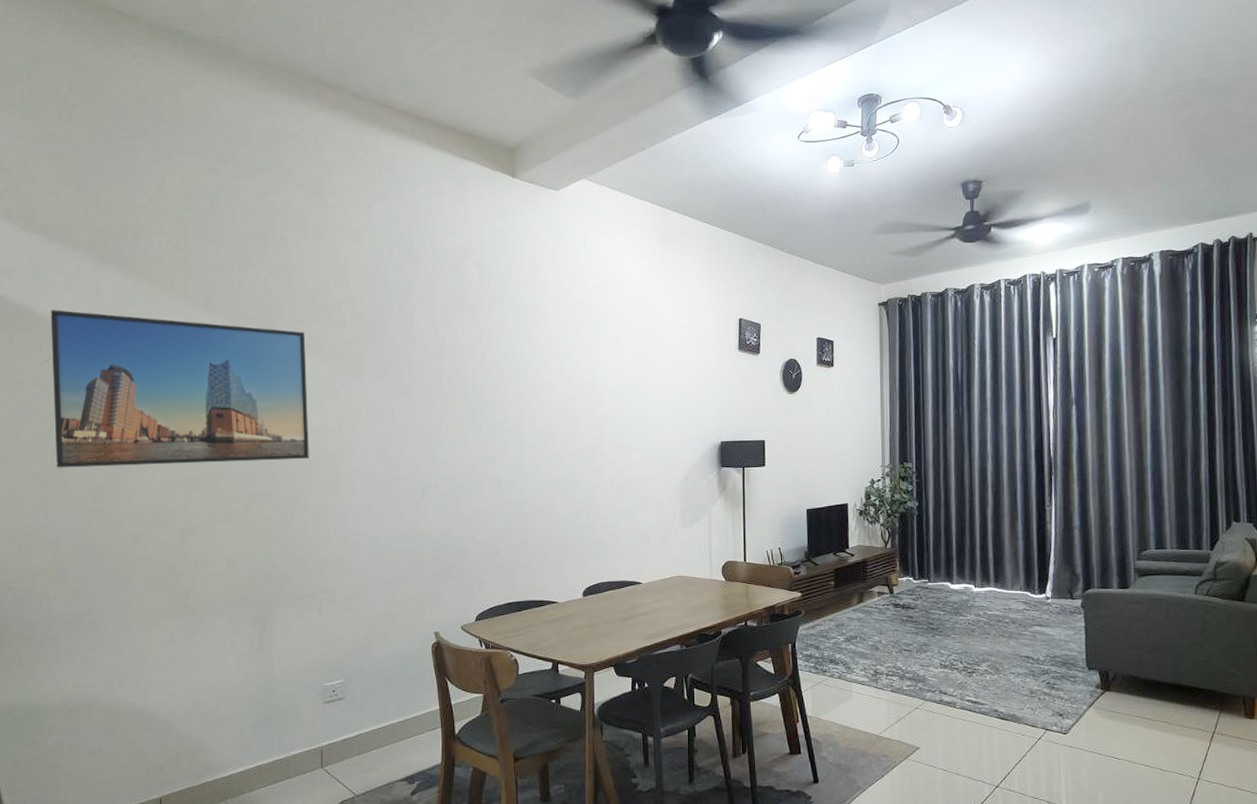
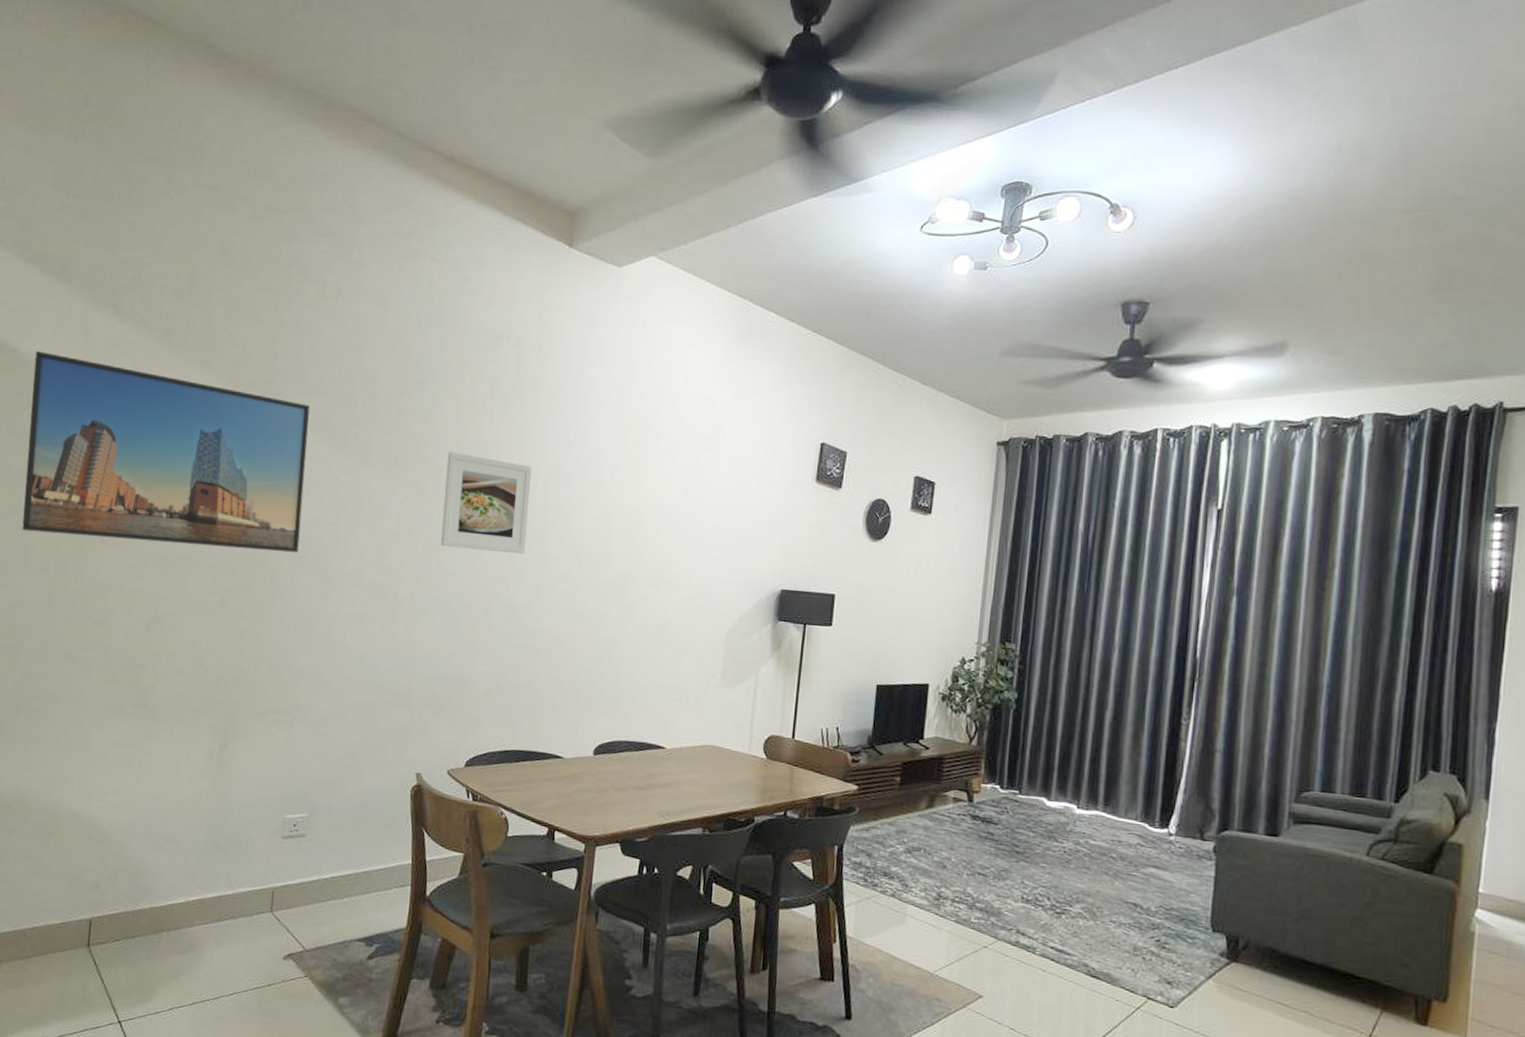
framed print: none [429,358,506,439] -> present [440,451,532,555]

